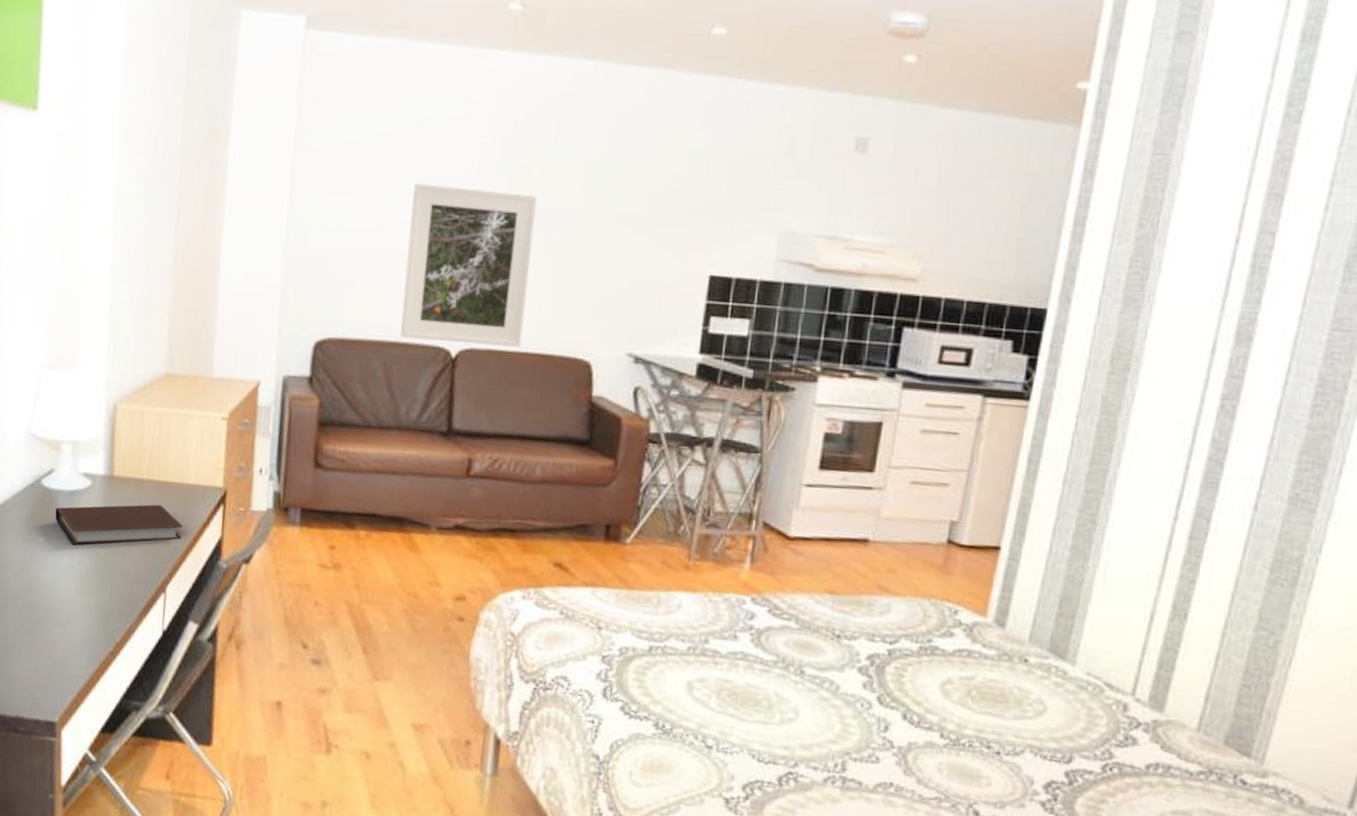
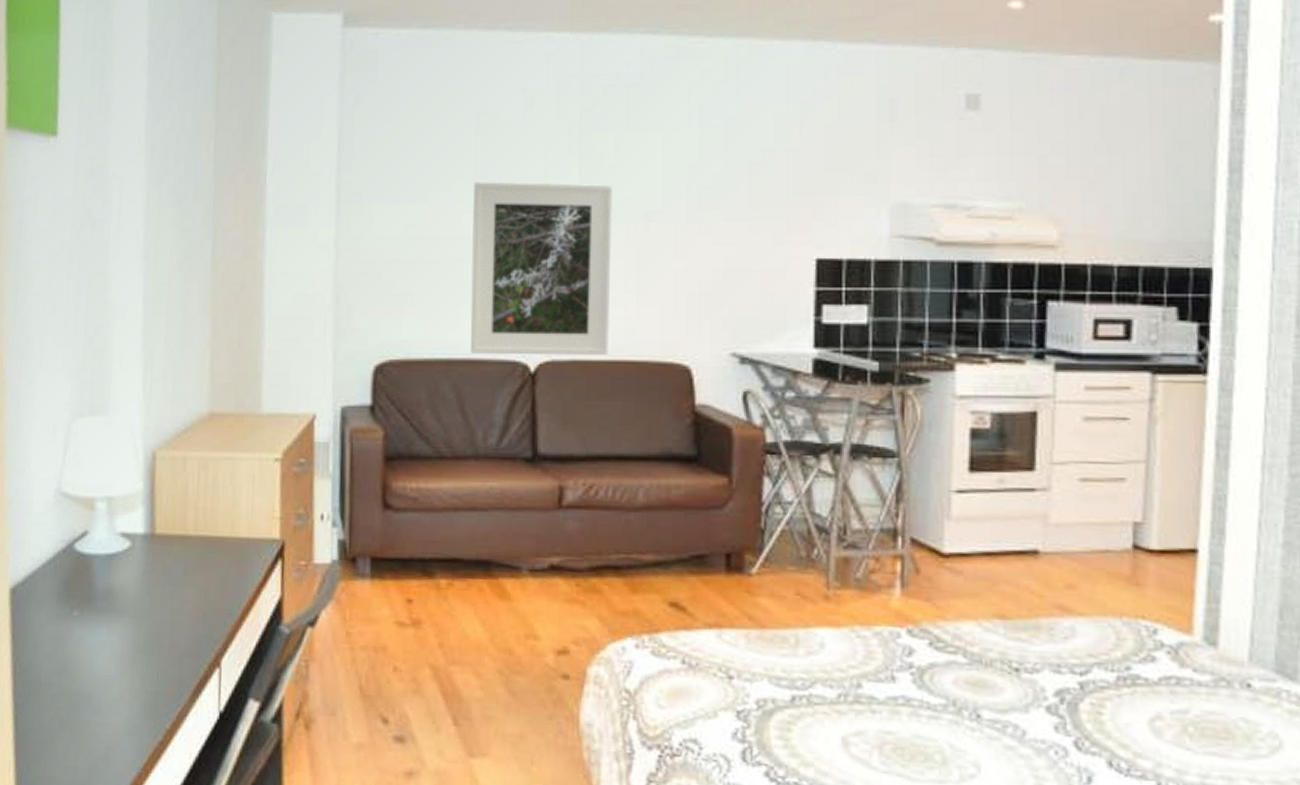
notebook: present [55,504,183,545] -> none [91,563,237,618]

